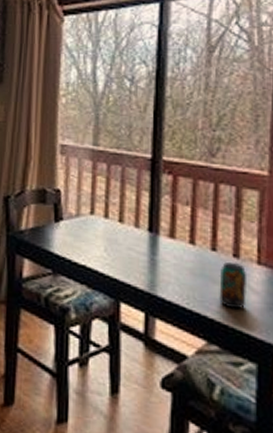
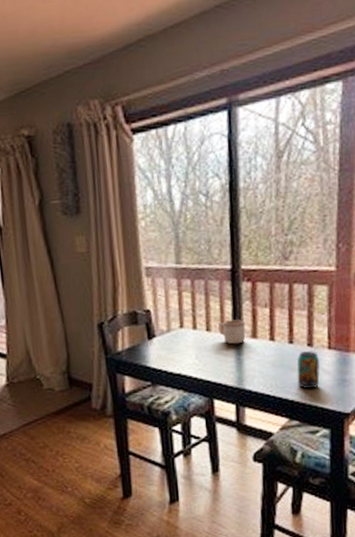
mug: none [133,213,162,242] -> present [218,319,246,345]

